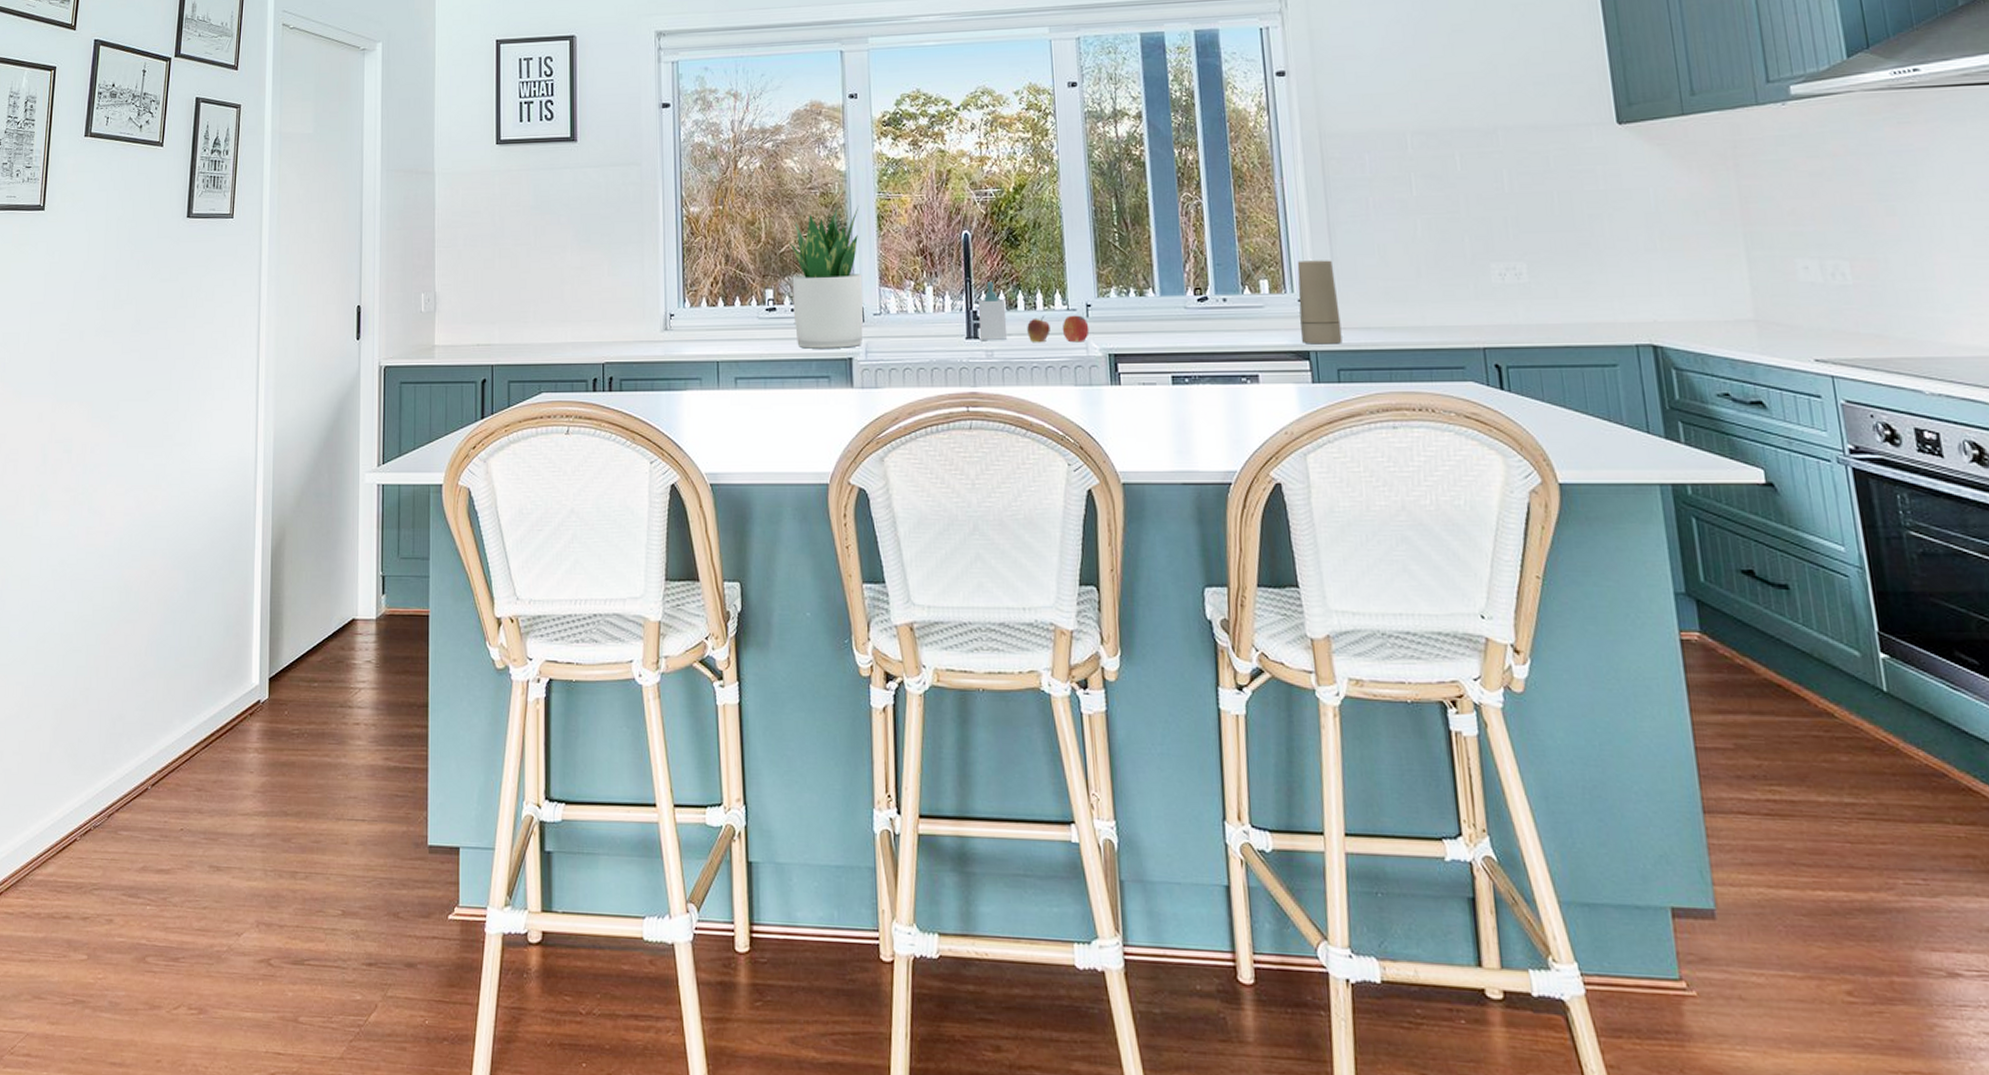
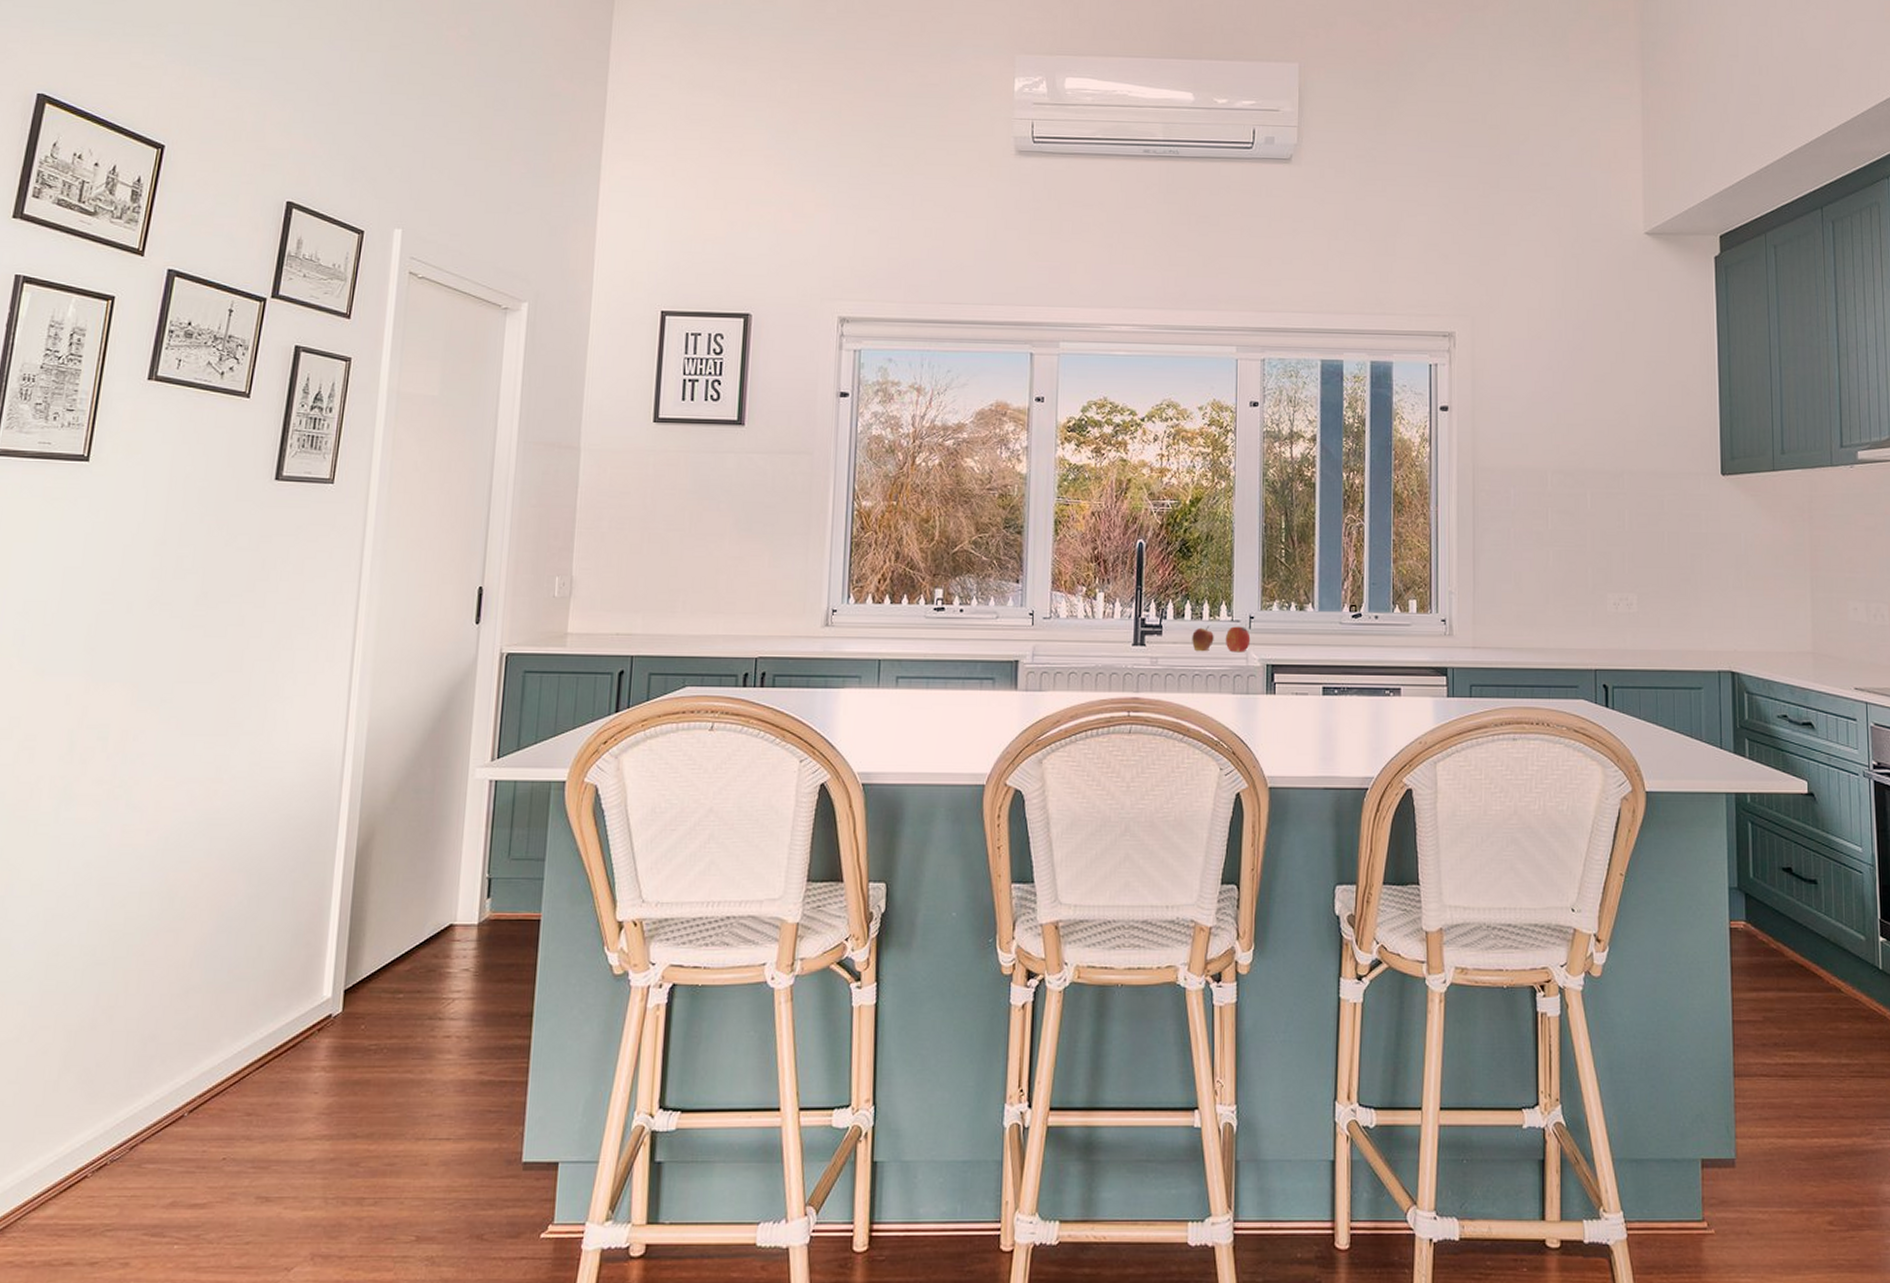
planter: present [788,205,864,349] -> none [962,509,1037,651]
soap bottle: present [977,282,1008,340] -> none [1145,591,1174,647]
canister: present [1297,260,1343,344] -> none [1442,584,1477,662]

